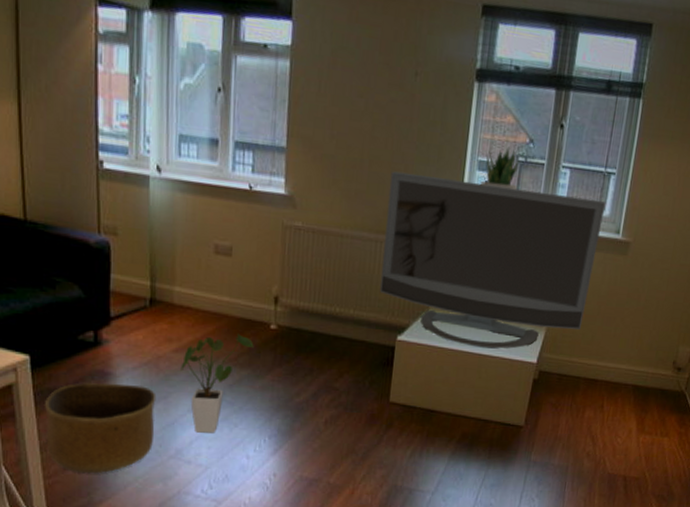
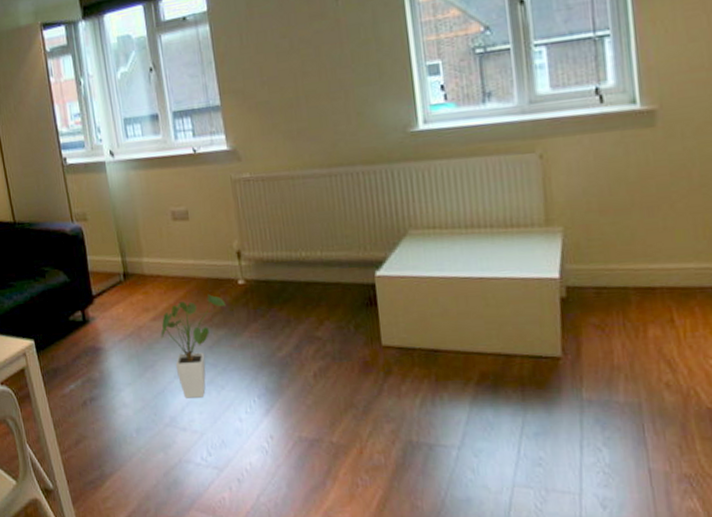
basket: present [44,383,157,474] -> none [51,357,148,447]
television: present [379,171,606,349] -> none [330,69,612,270]
planter: present [481,146,521,190] -> none [434,41,481,91]

